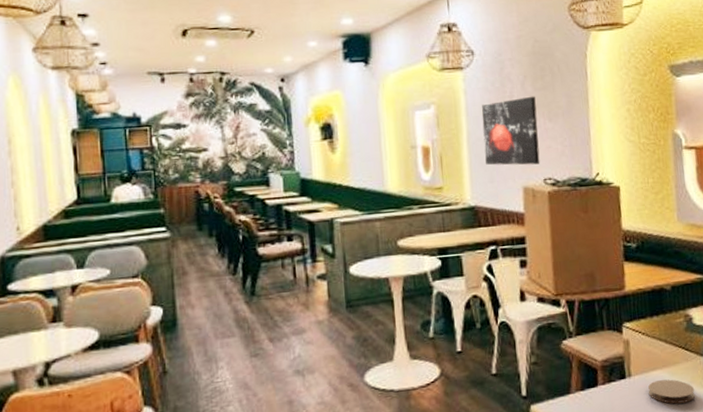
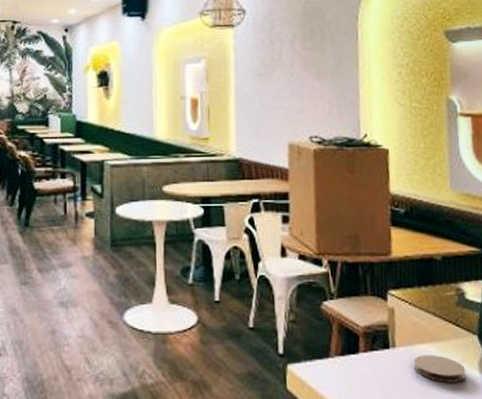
wall art: present [482,96,540,165] -> none [250,55,307,122]

